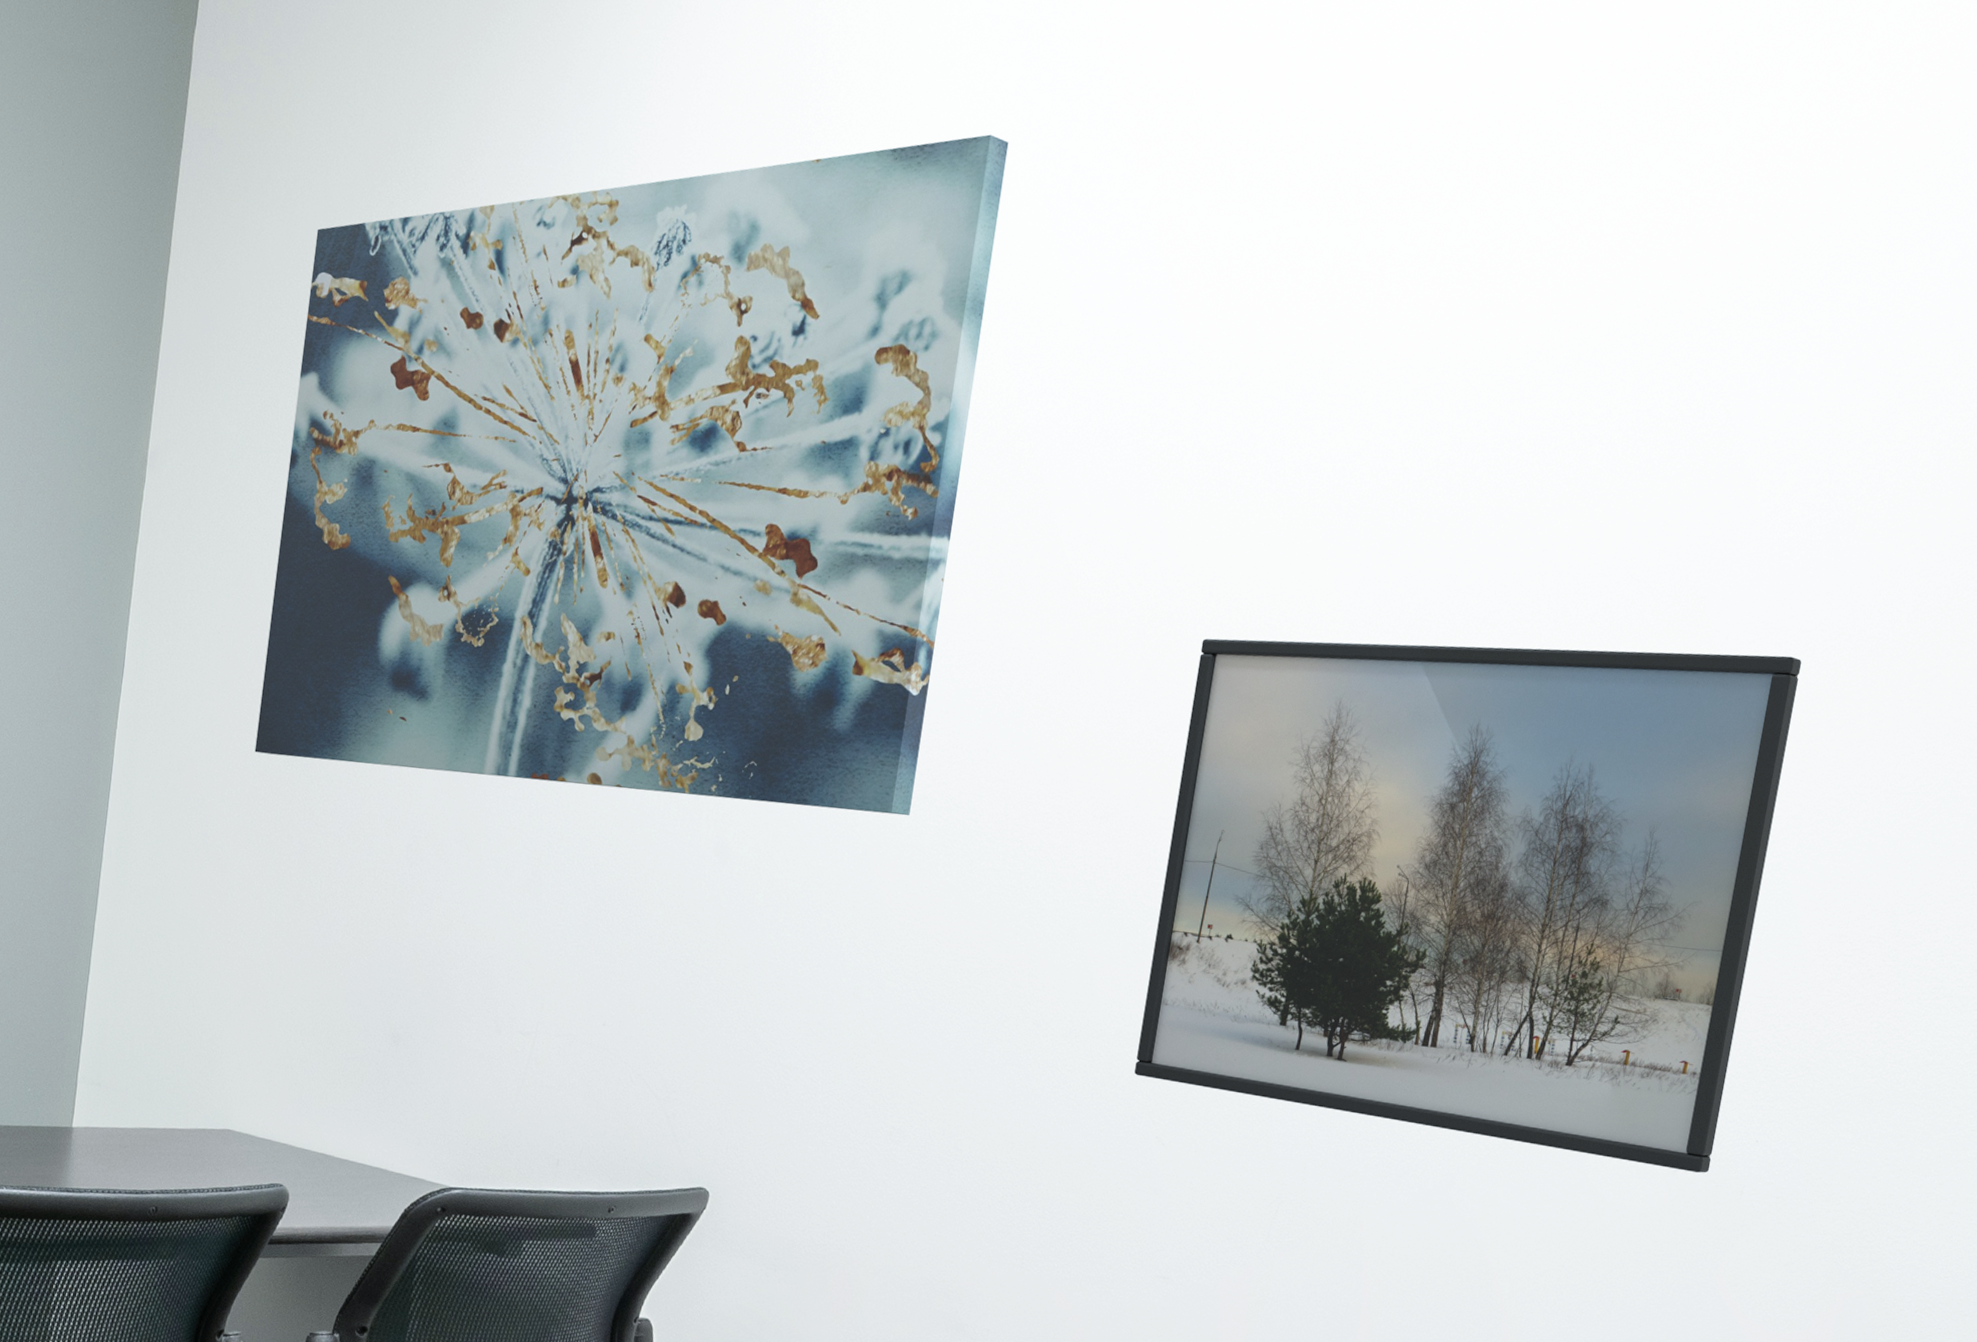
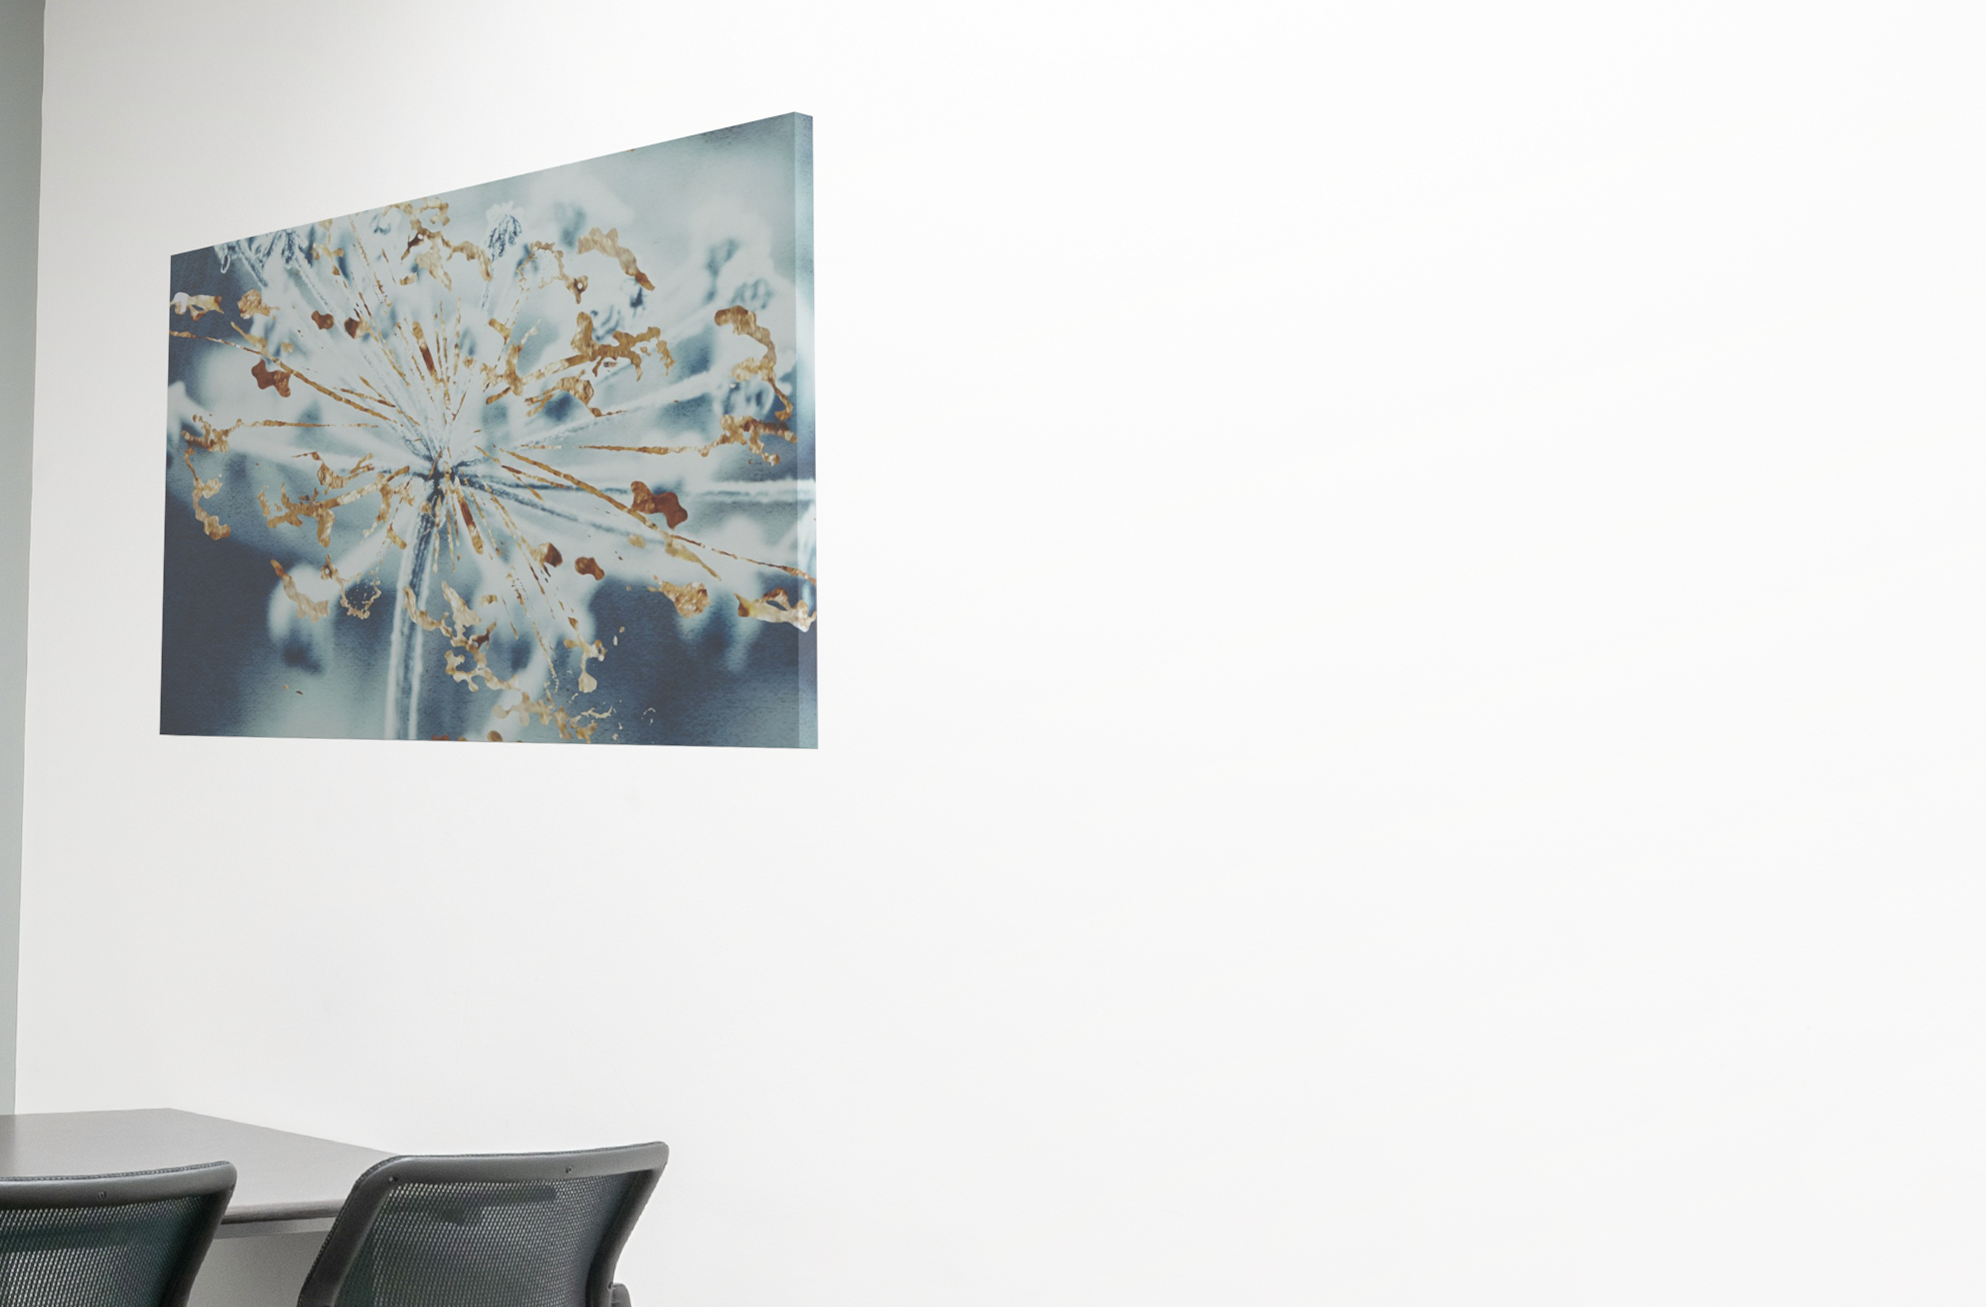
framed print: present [1134,638,1802,1173] -> none [1090,523,1761,1066]

